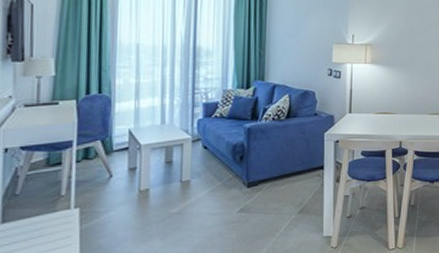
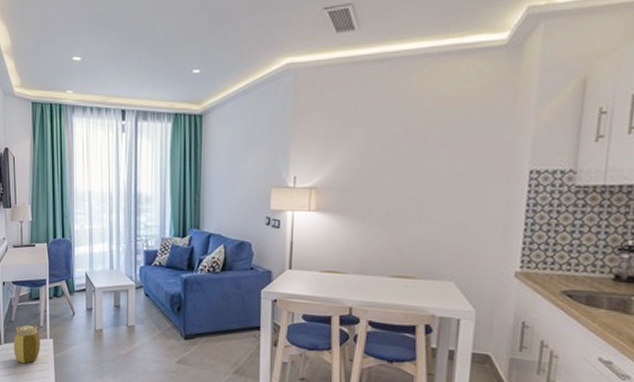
jar: none [16,194,60,244] -> present [13,324,40,364]

